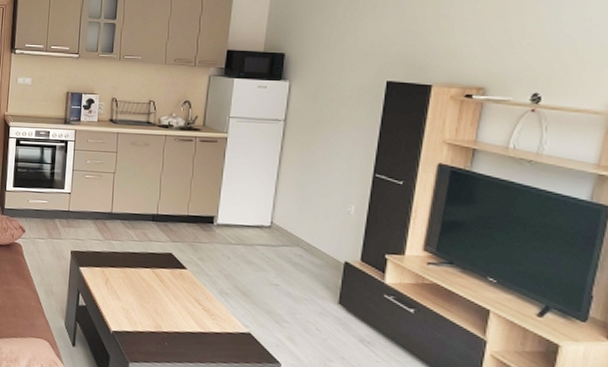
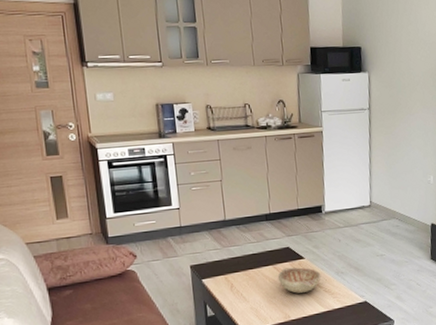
decorative bowl: none [155,274,202,307] -> present [277,267,321,294]

